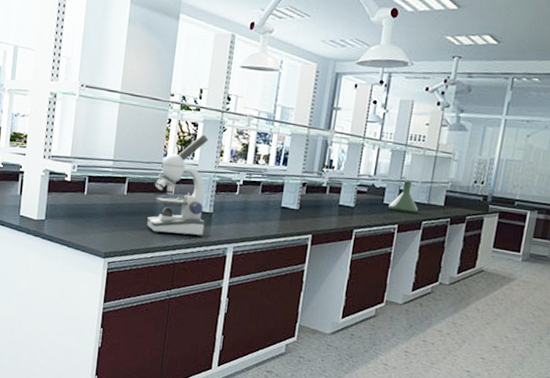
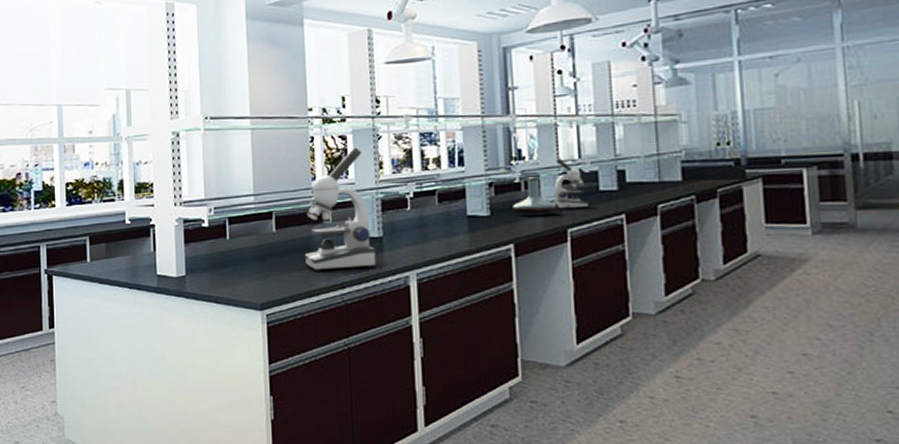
flask: none [317,184,350,216] -> present [513,177,557,216]
microscope: none [347,172,374,215] -> present [552,158,588,209]
flask: present [387,181,419,213] -> none [606,158,649,198]

